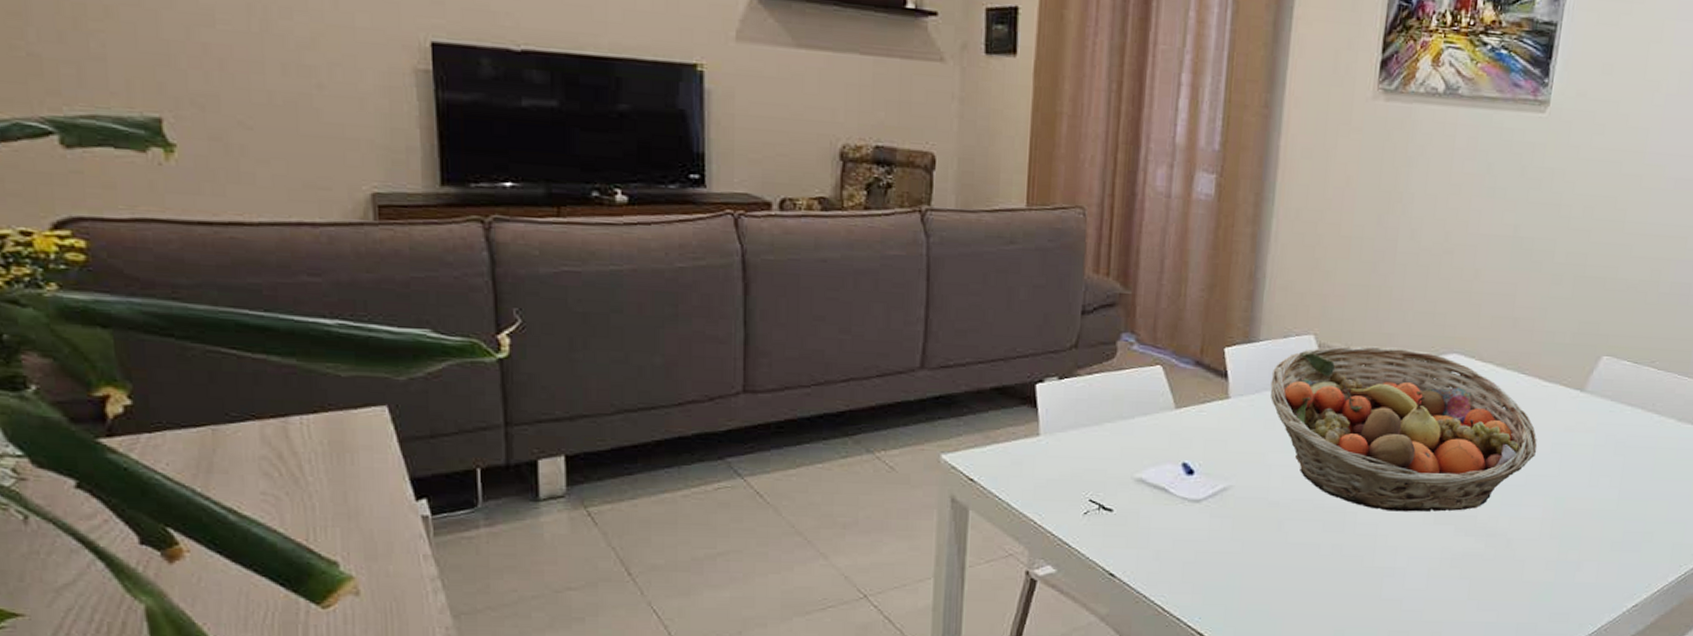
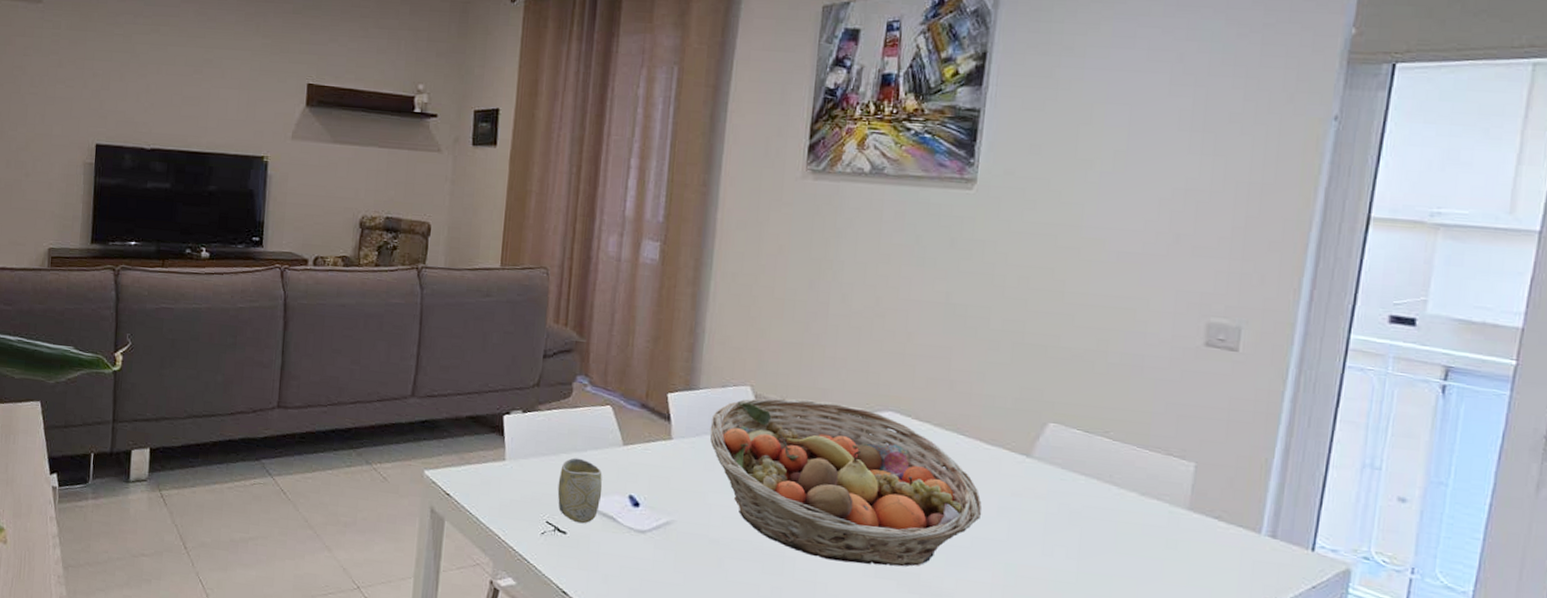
cup: none [1101,426,1153,499] -> present [557,458,602,524]

